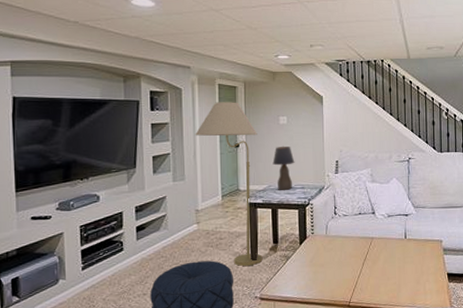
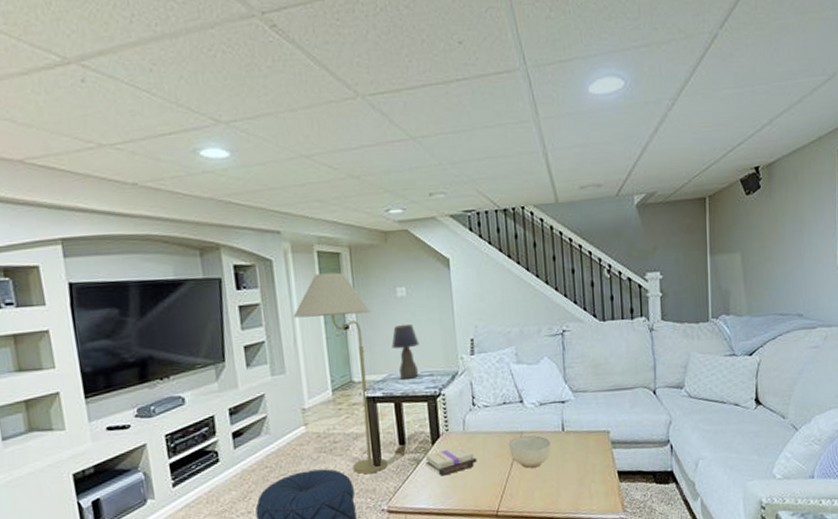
books: none [293,247,335,271] -> present [425,446,477,476]
bowl: none [361,241,395,268] -> present [508,436,551,468]

